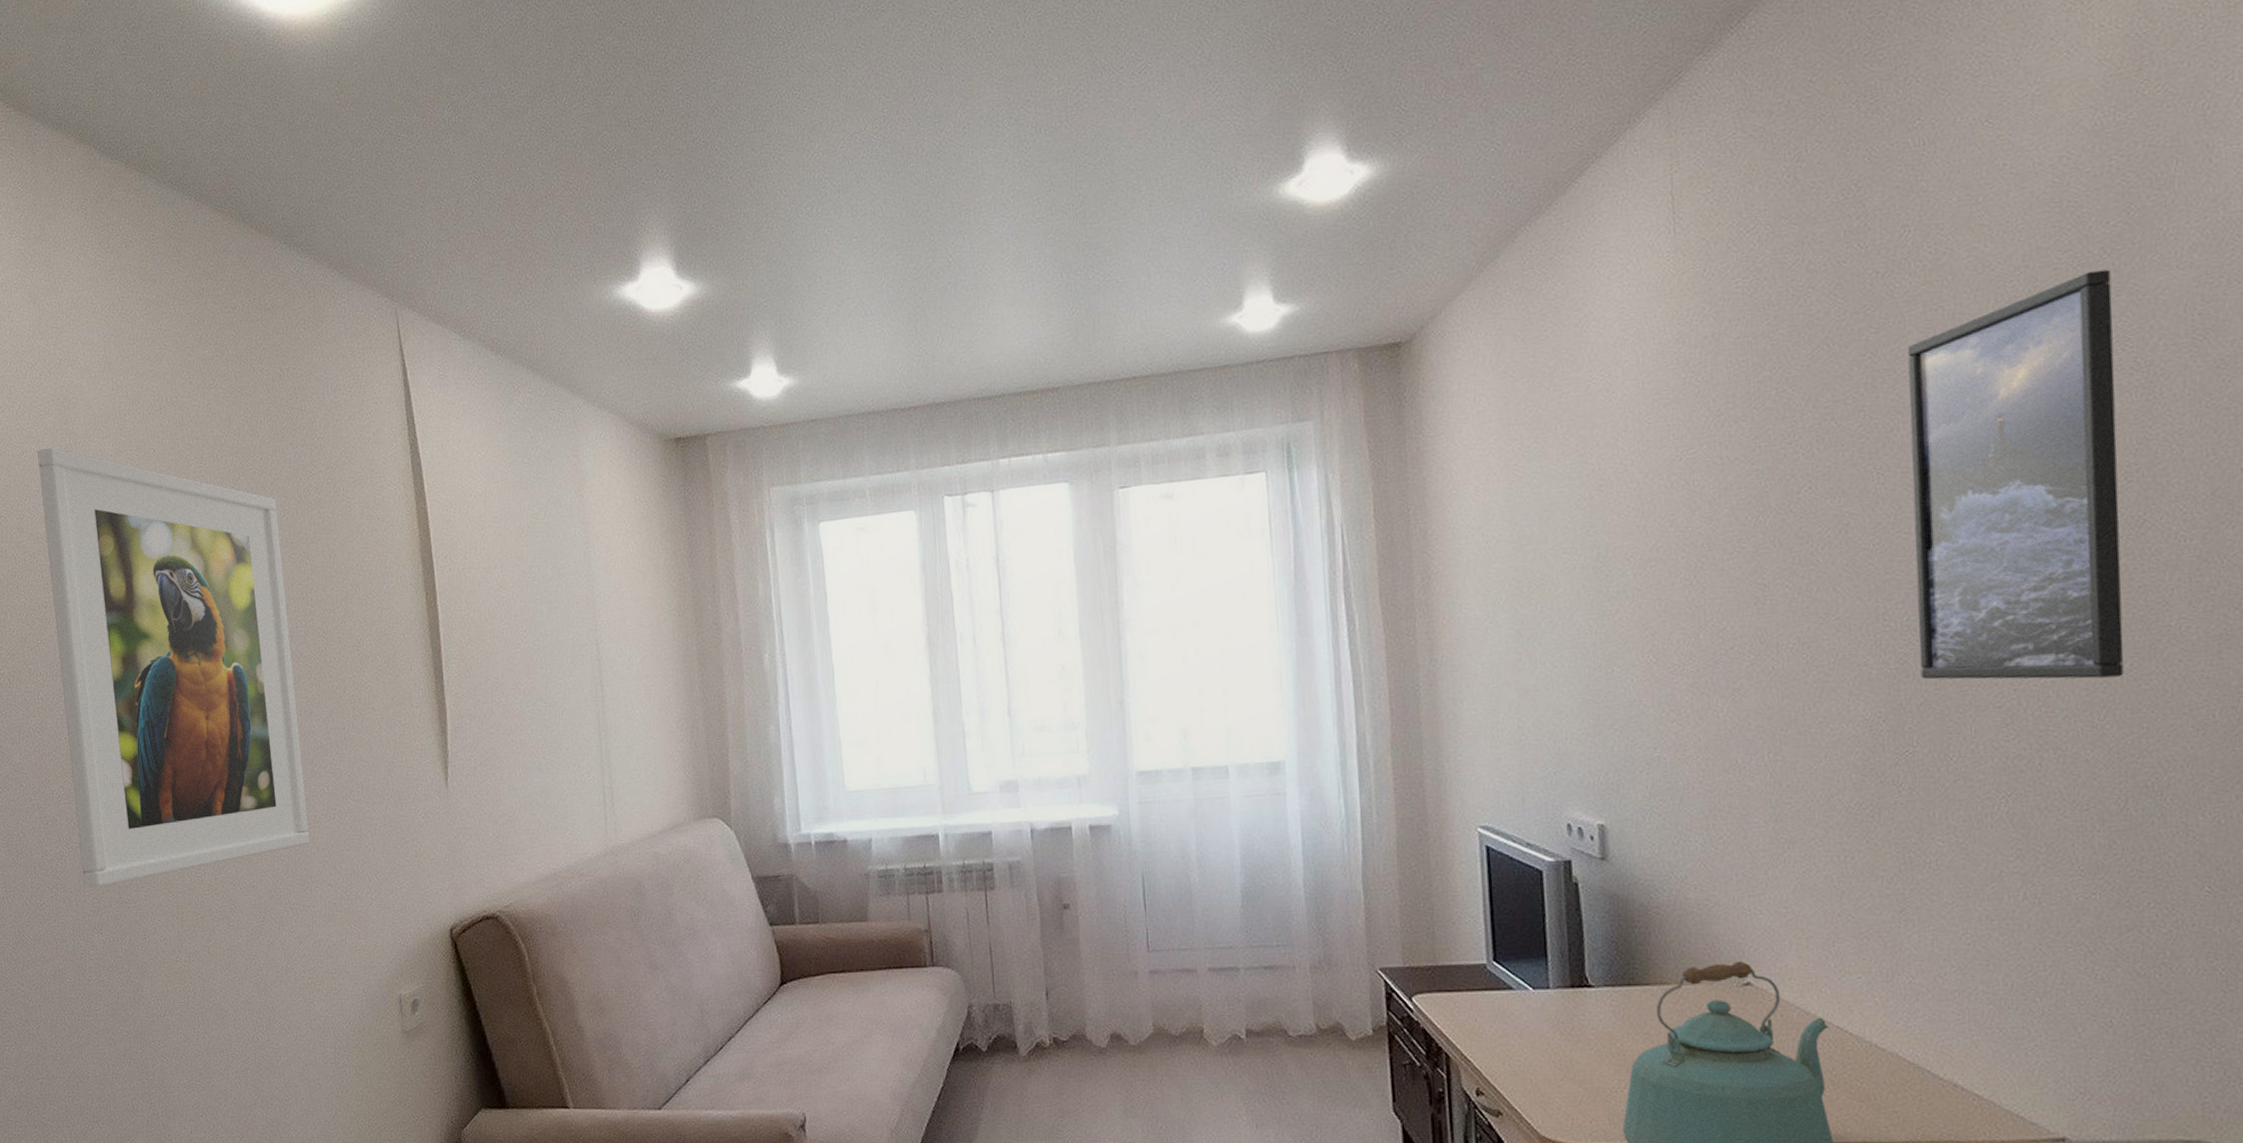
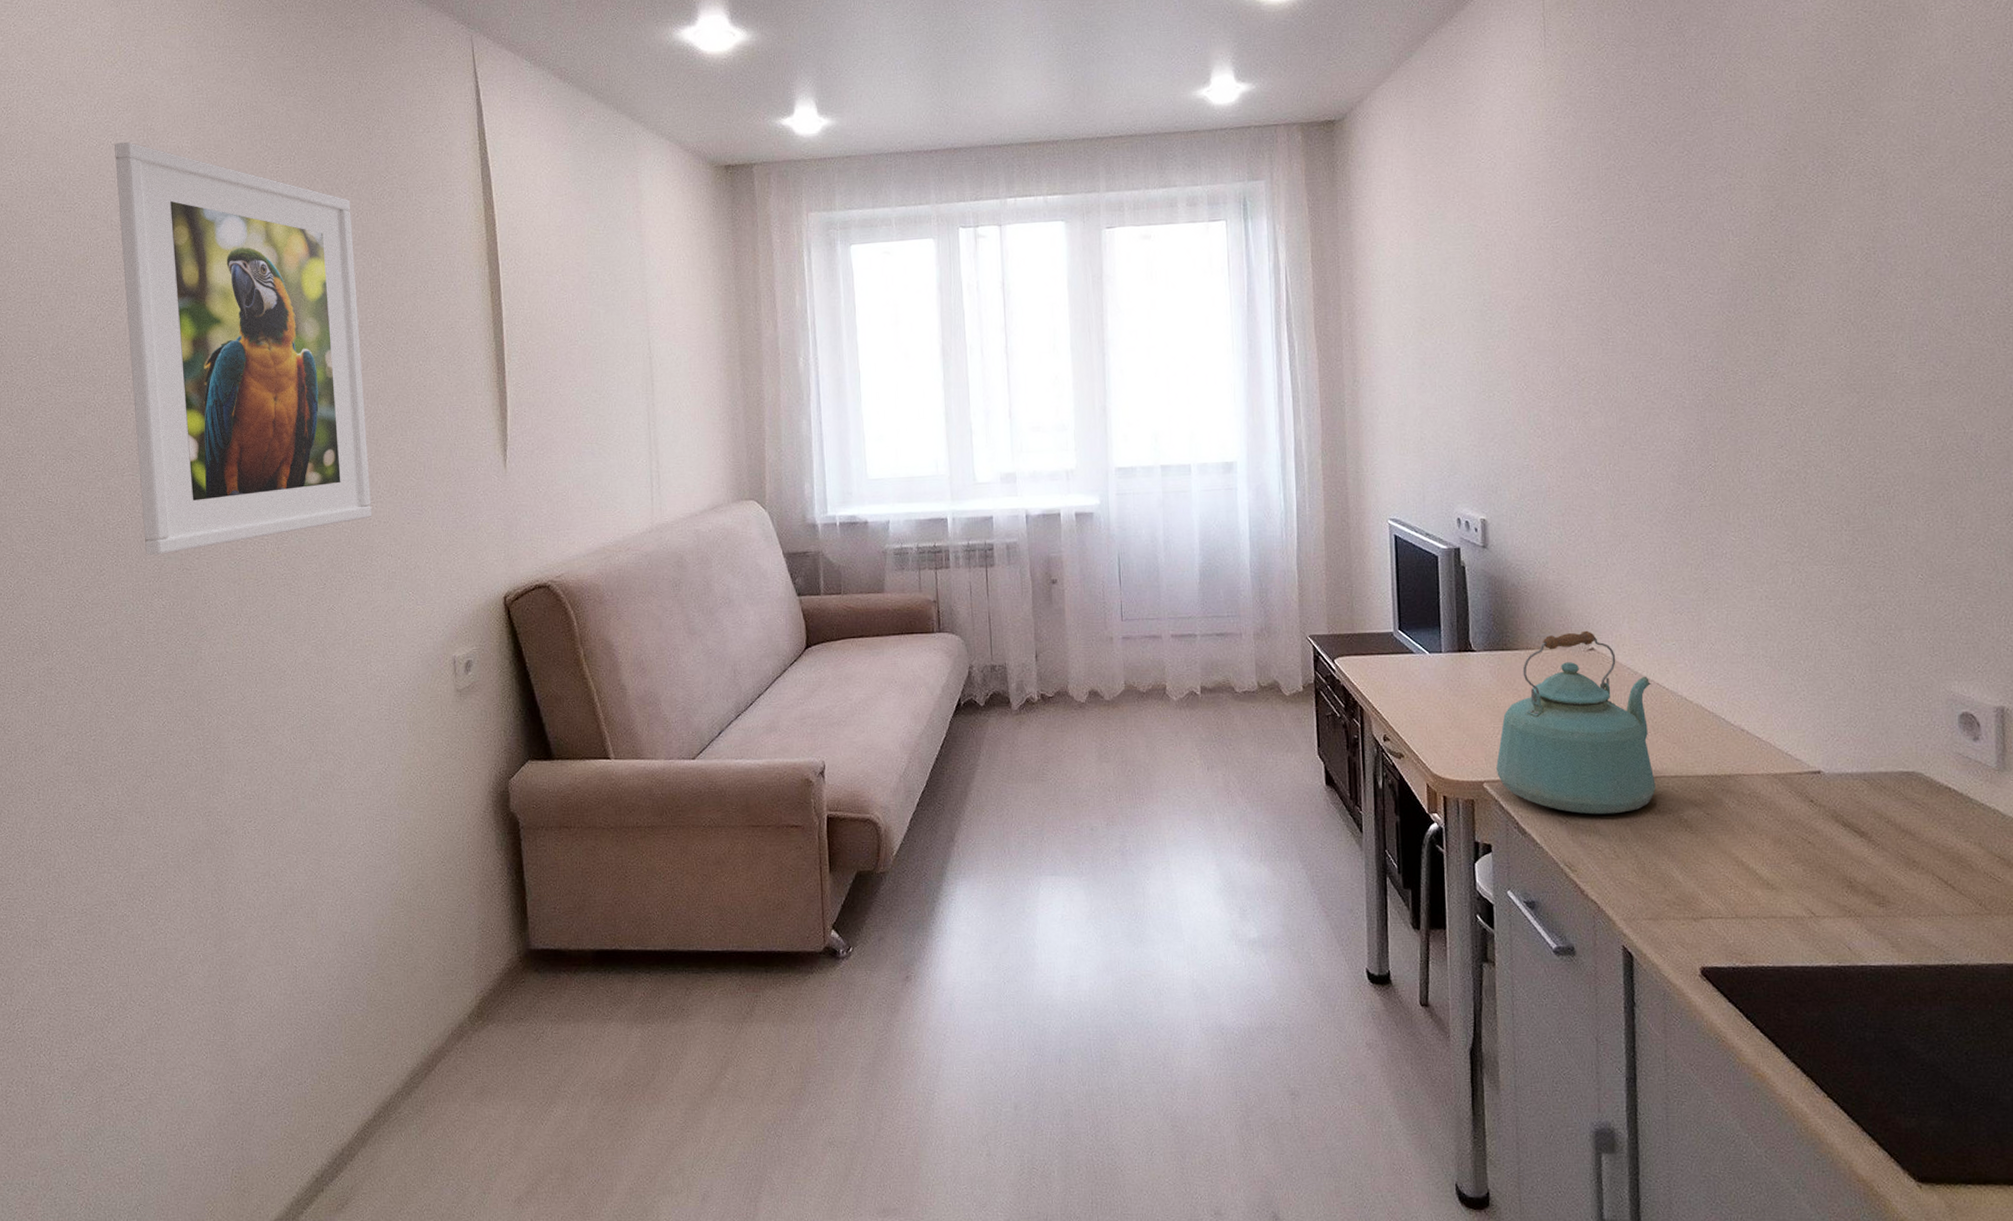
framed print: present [1907,269,2124,680] -> none [1714,97,1864,412]

